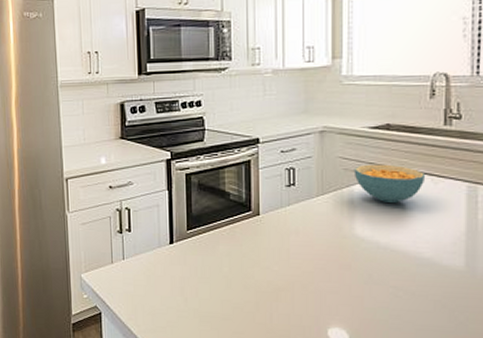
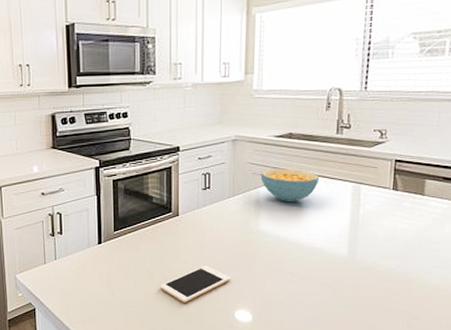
cell phone: none [239,273,322,315] -> present [160,265,231,303]

